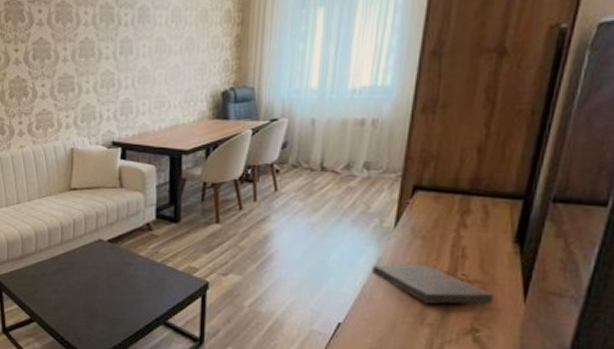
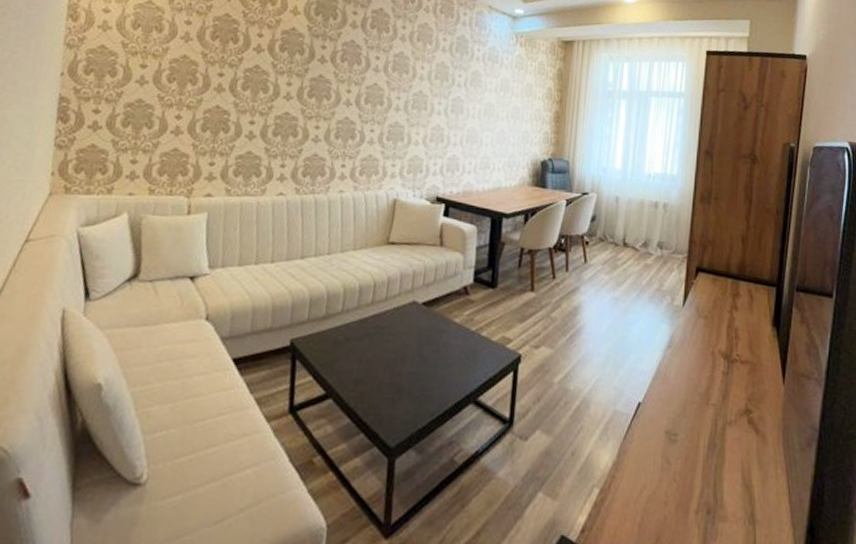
book: present [372,264,495,304] -> none [666,342,761,385]

